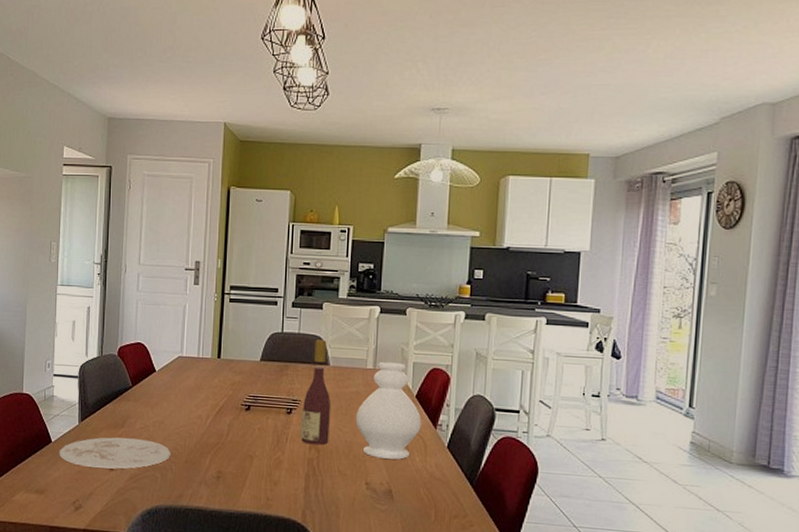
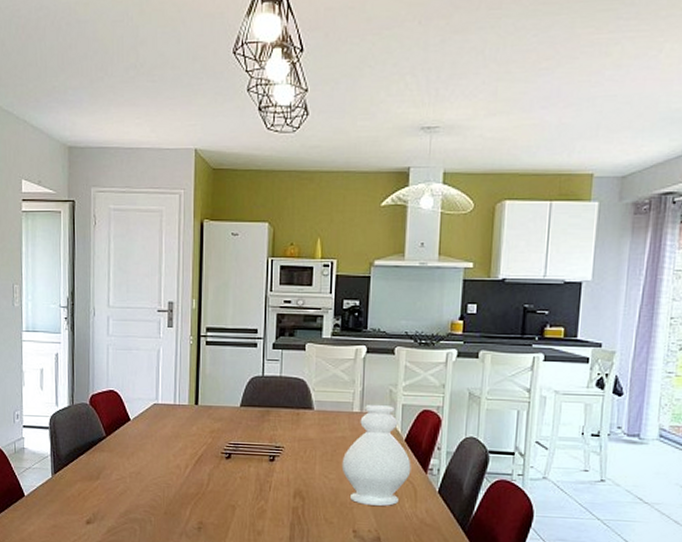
plate: present [59,437,172,469] -> none [32,489,150,522]
wine bottle: present [300,340,331,446] -> none [283,383,316,493]

